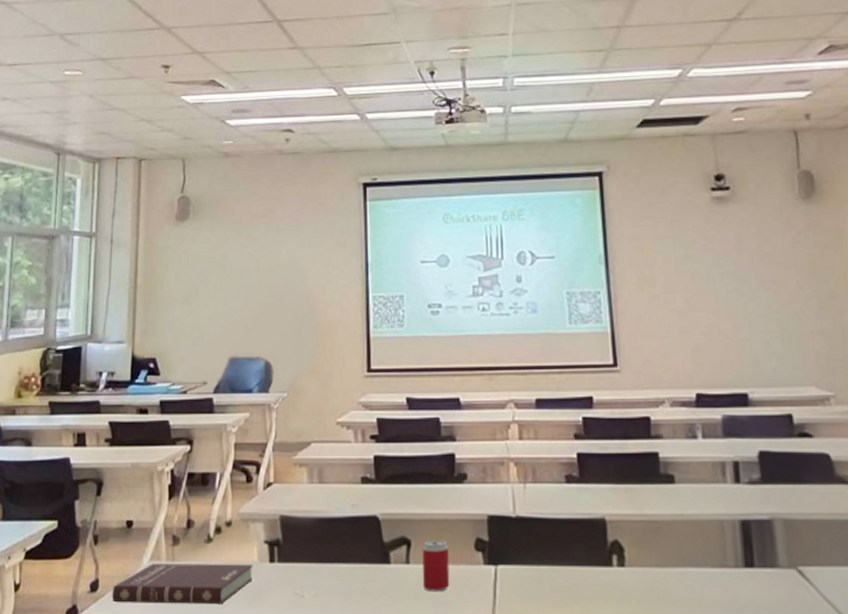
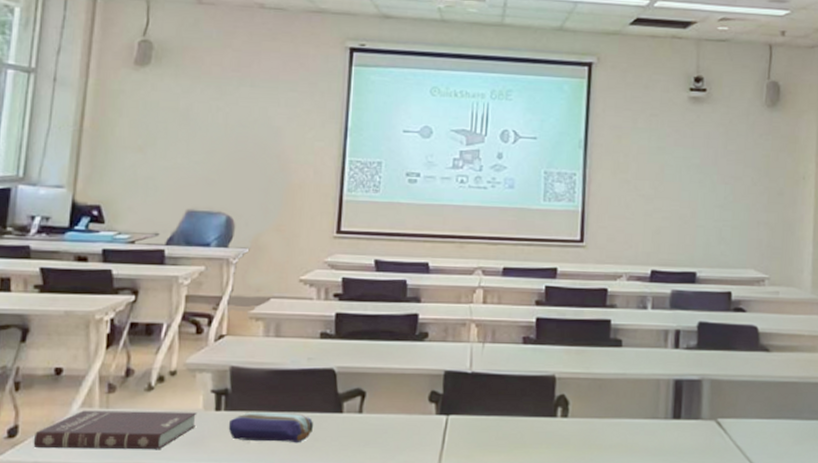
pencil case: none [282,562,364,597] -> present [228,411,314,443]
beverage can: present [422,540,450,592] -> none [373,392,403,439]

